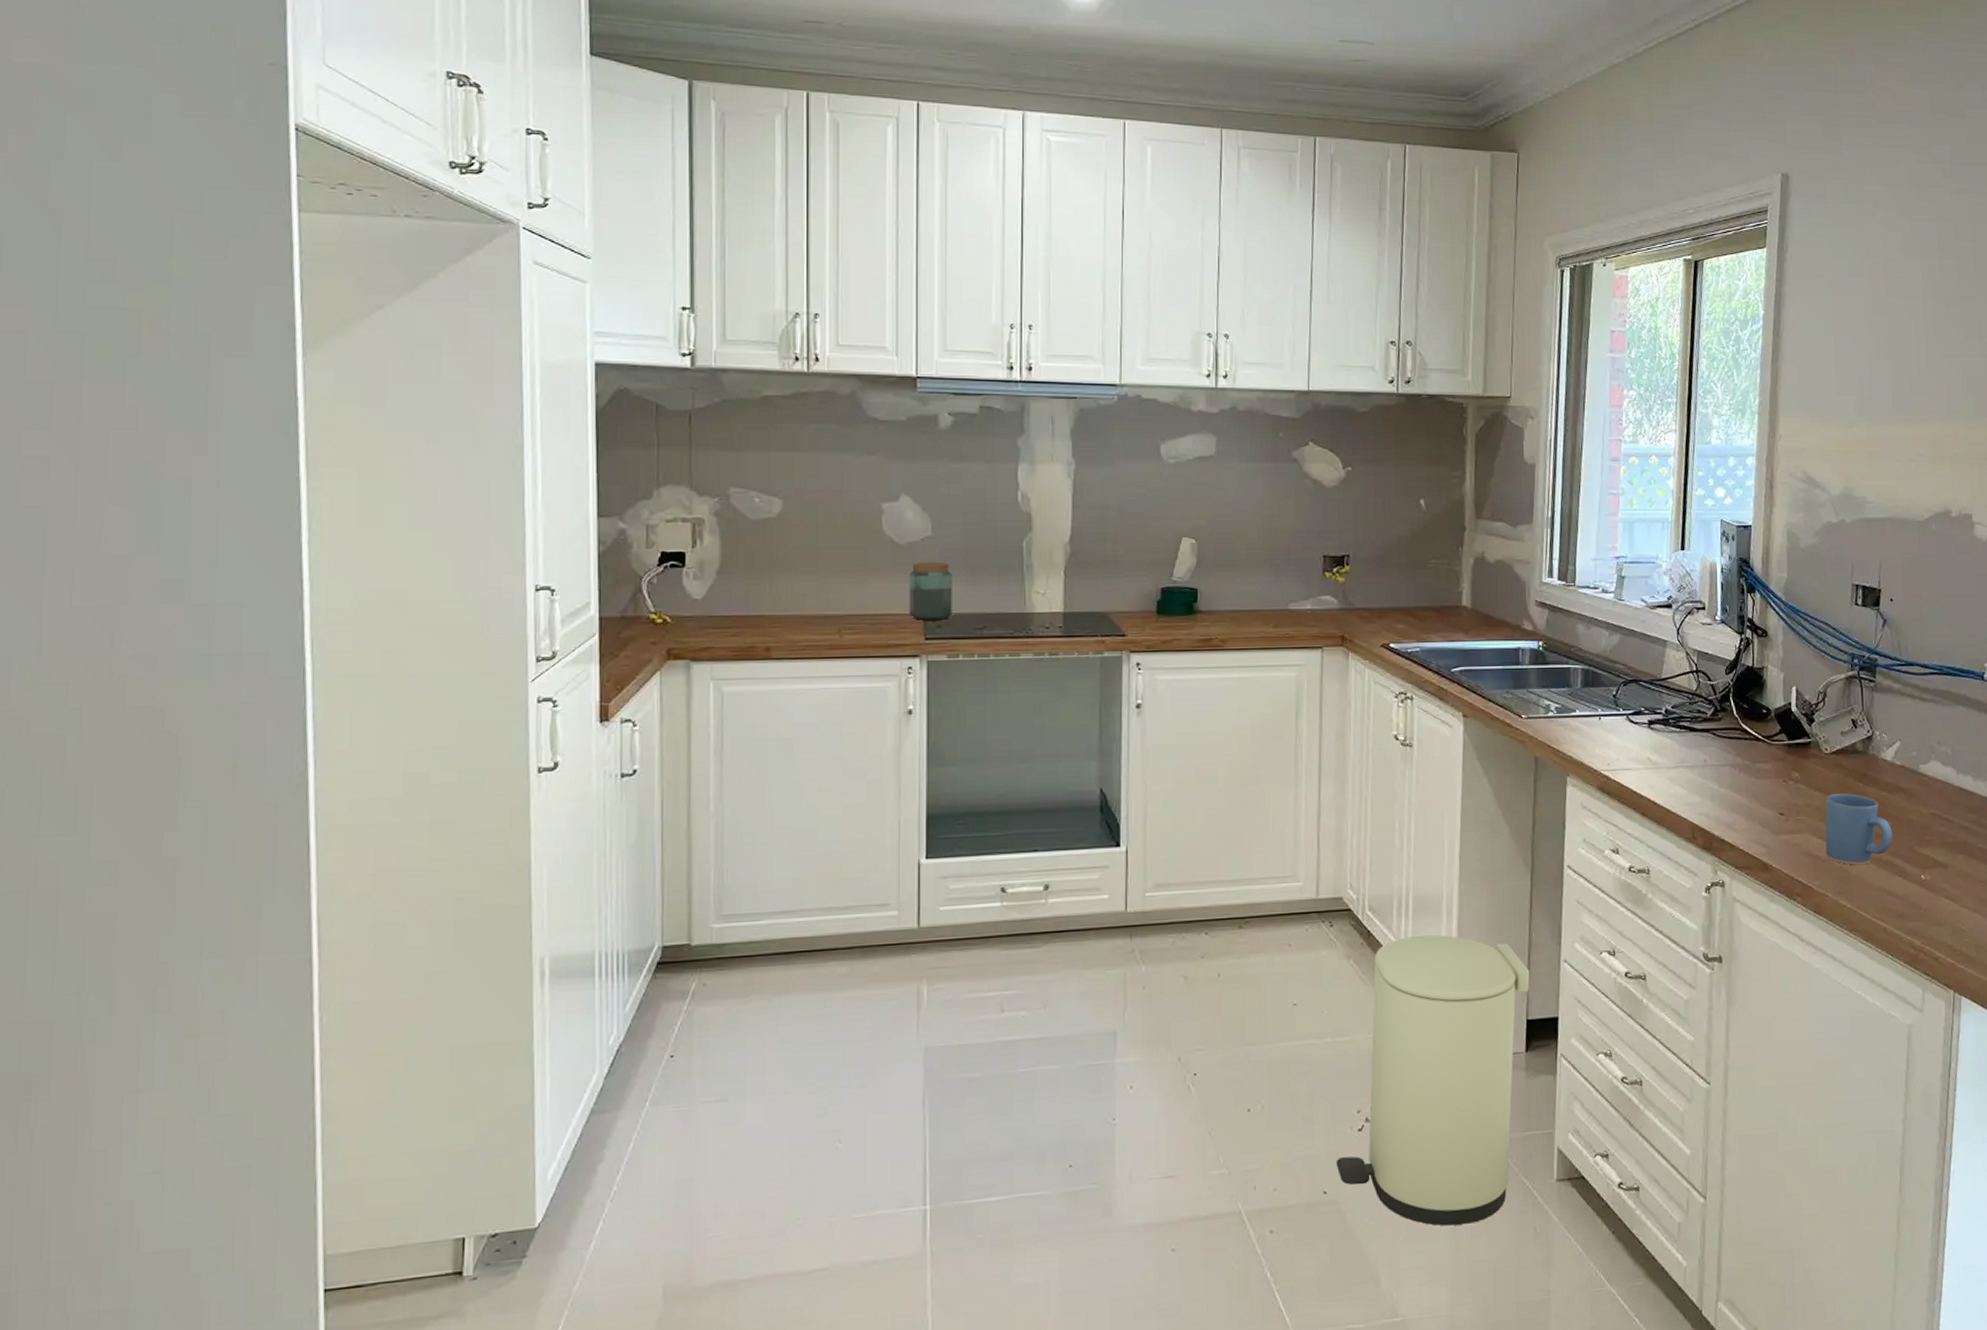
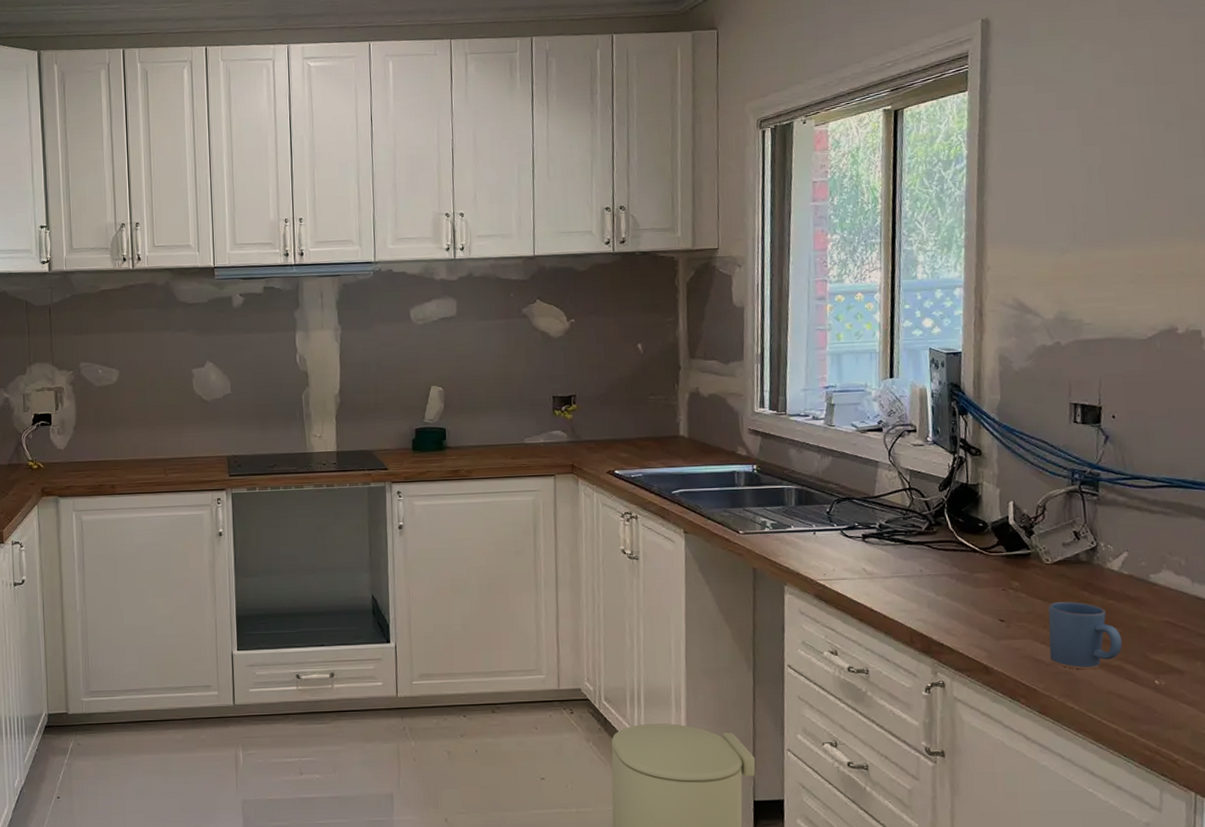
peanut butter: present [909,561,952,620] -> none [215,414,249,461]

